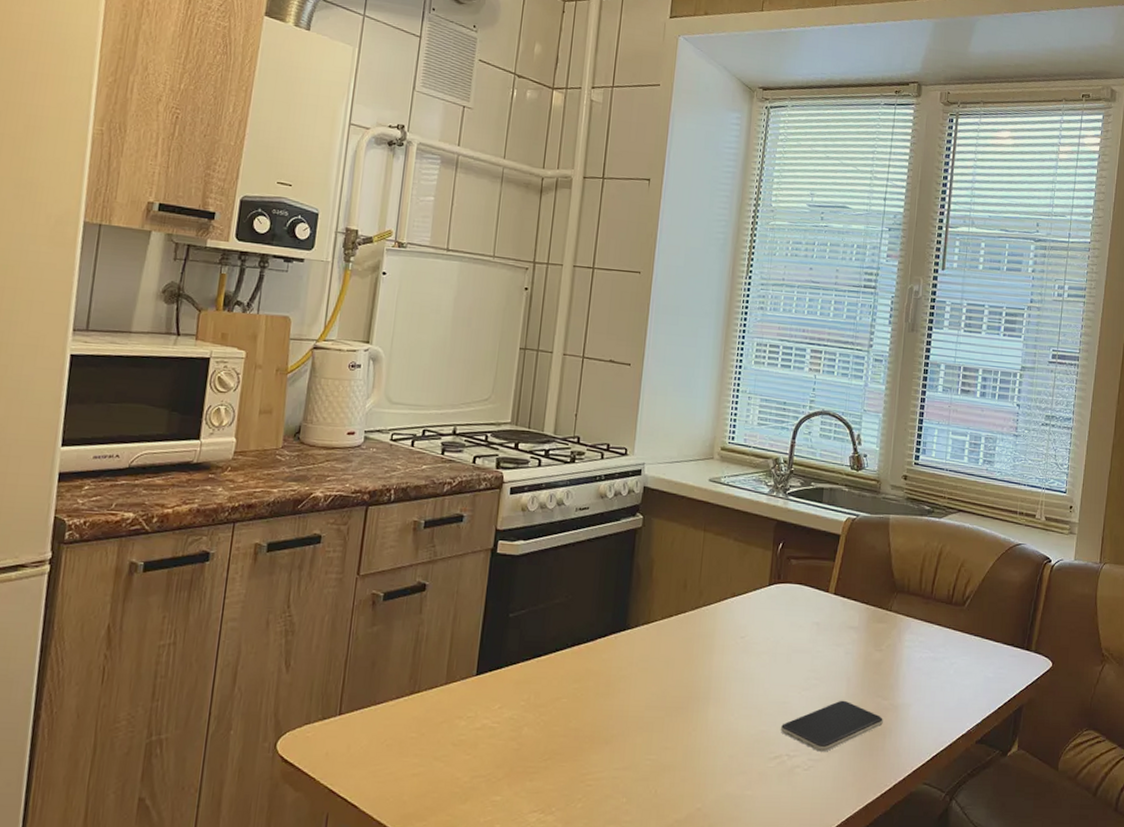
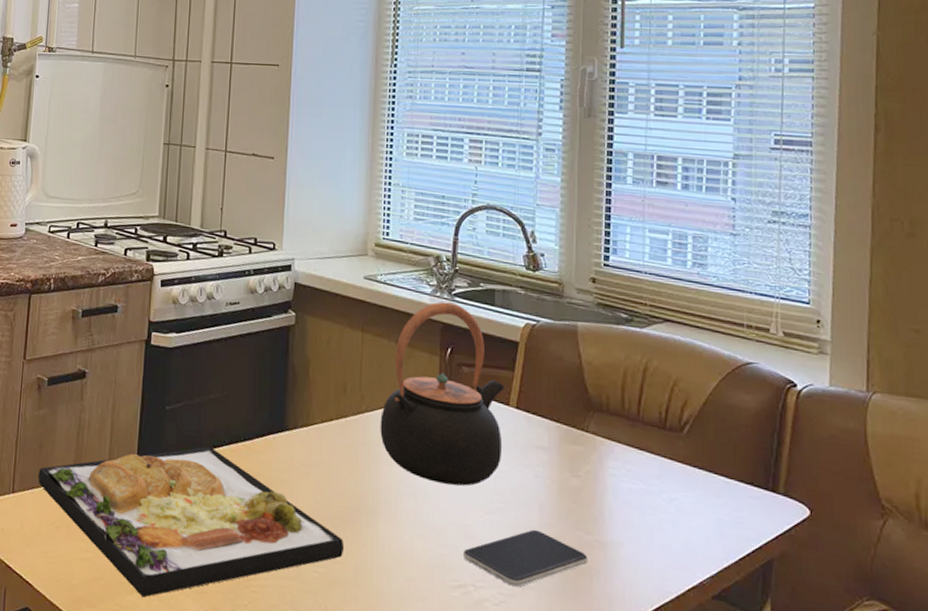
food plate: none [368,650,676,805] -> present [38,446,345,598]
teapot: none [715,500,826,667] -> present [380,301,505,486]

